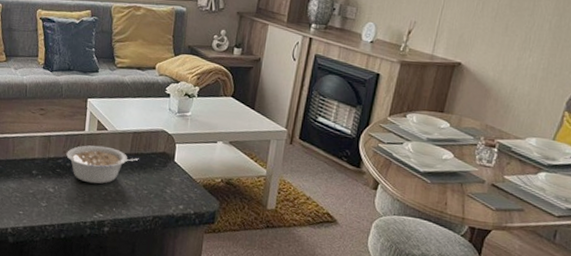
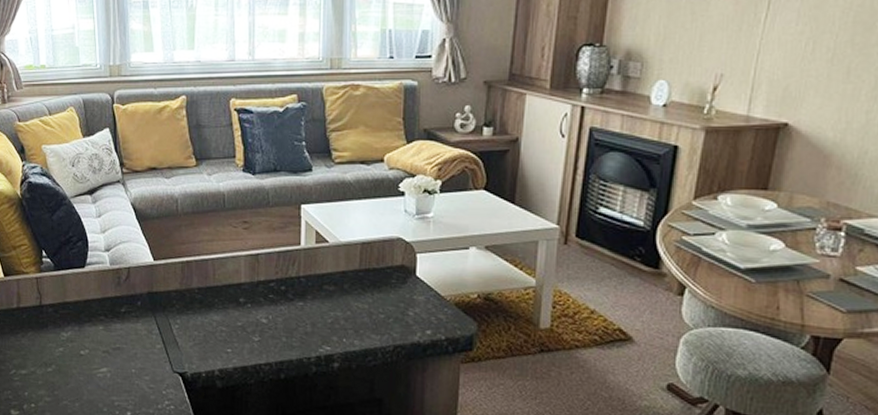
legume: present [66,145,139,184] -> none [280,262,371,310]

